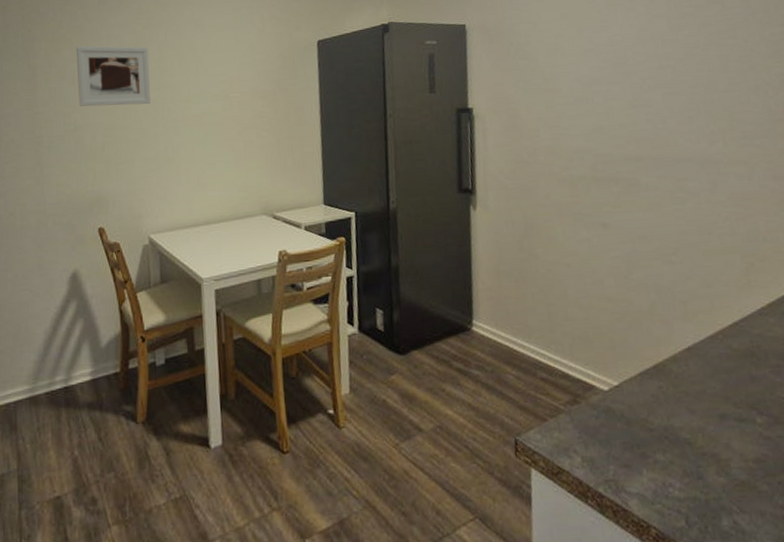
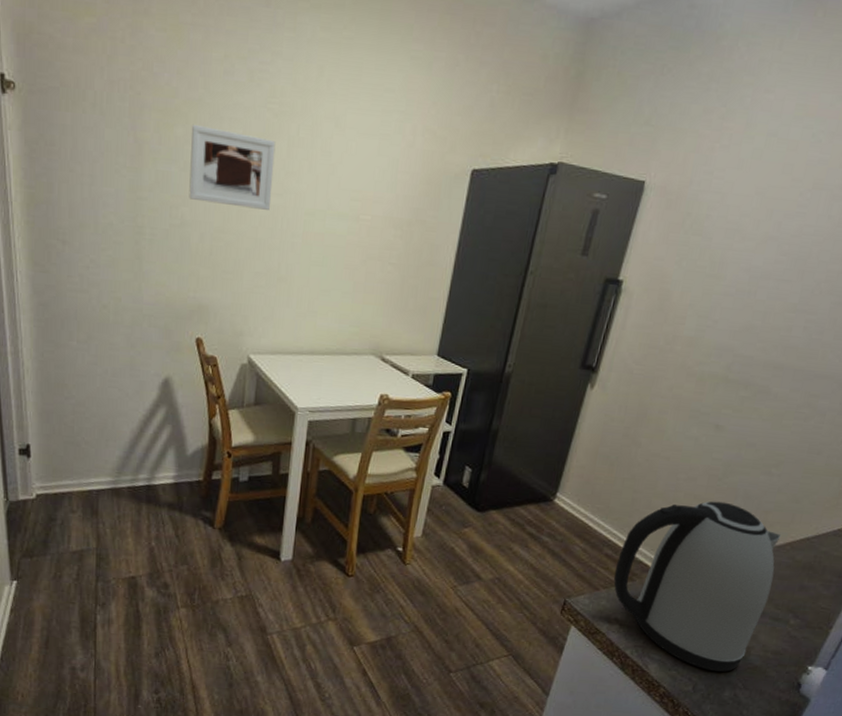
kettle: none [554,299,727,497] -> present [613,501,781,672]

